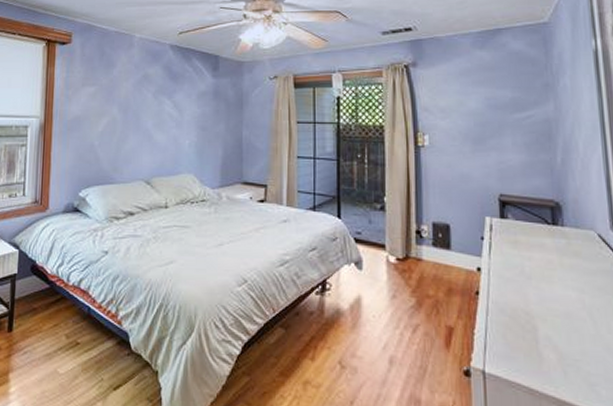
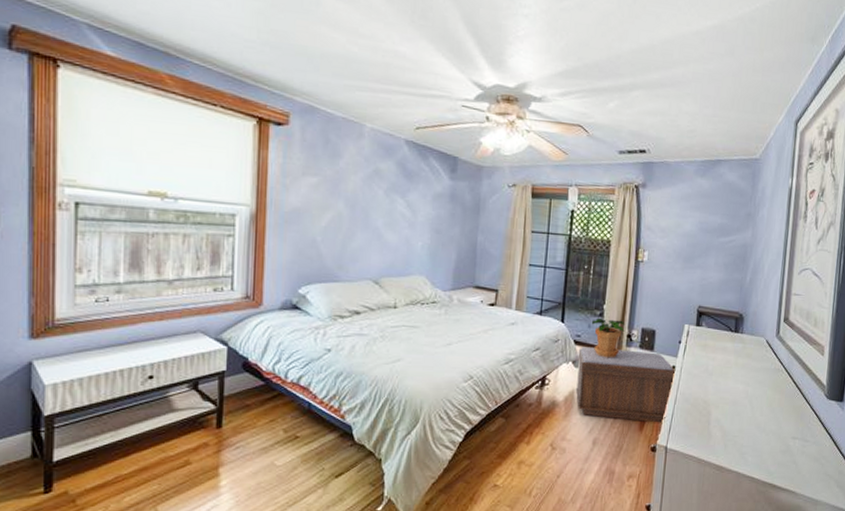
bench: none [360,245,482,340] -> present [575,347,676,423]
potted plant: none [371,211,412,259] -> present [591,317,625,358]

